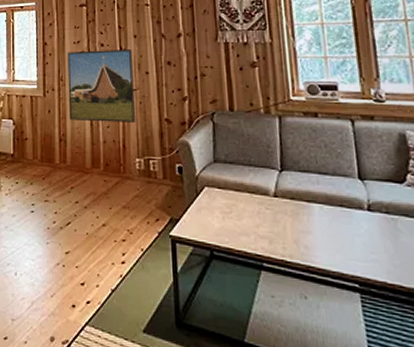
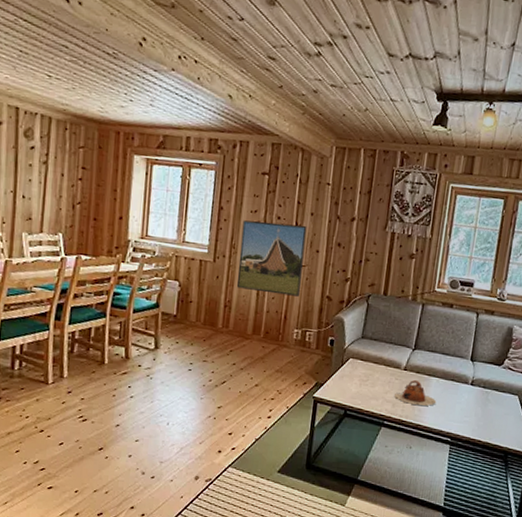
teapot: none [269,209,327,241] -> present [394,380,437,406]

